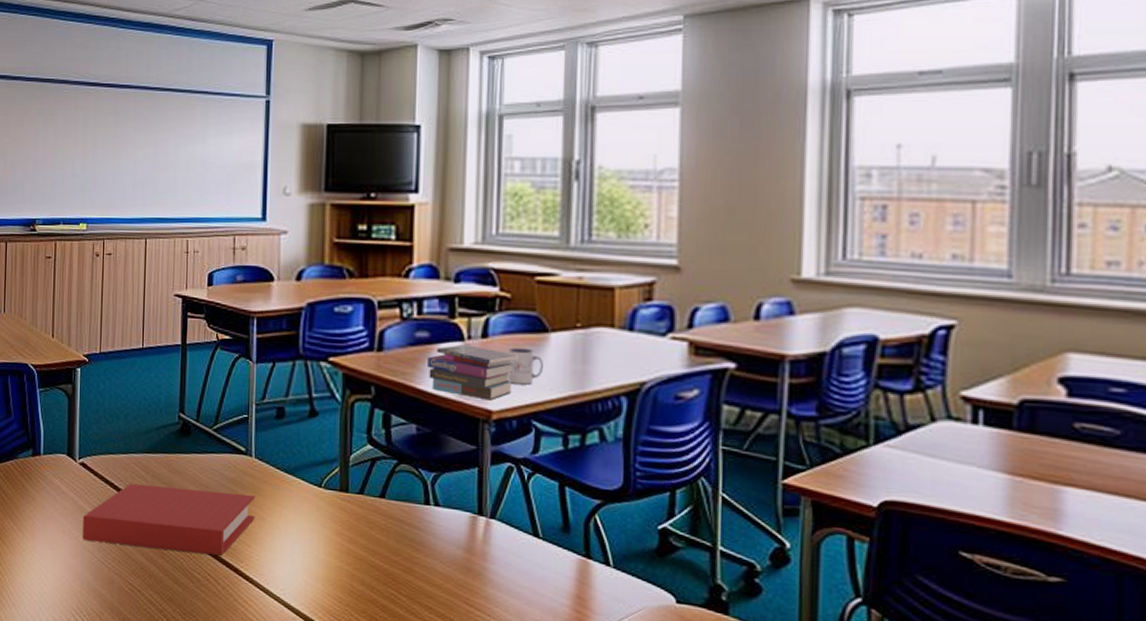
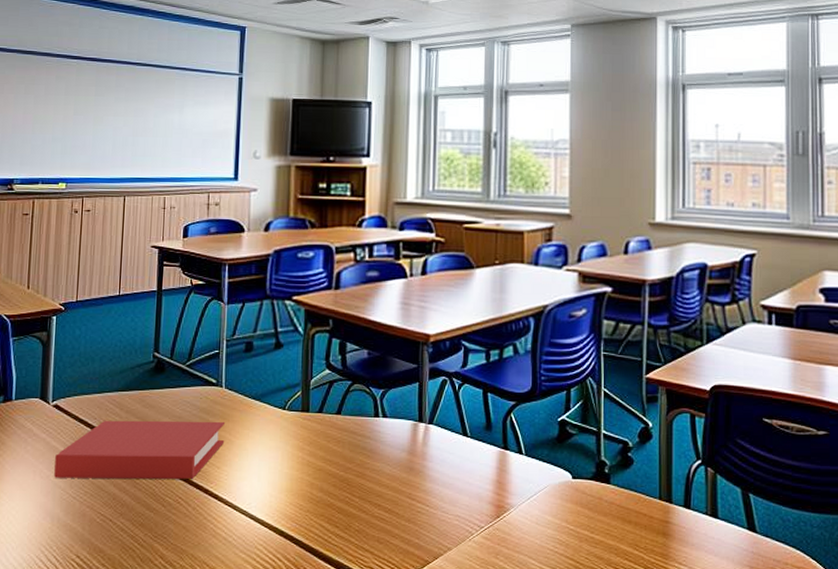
books: present [428,344,520,401] -> none [377,281,451,326]
mug: present [506,347,543,385] -> none [441,282,470,312]

